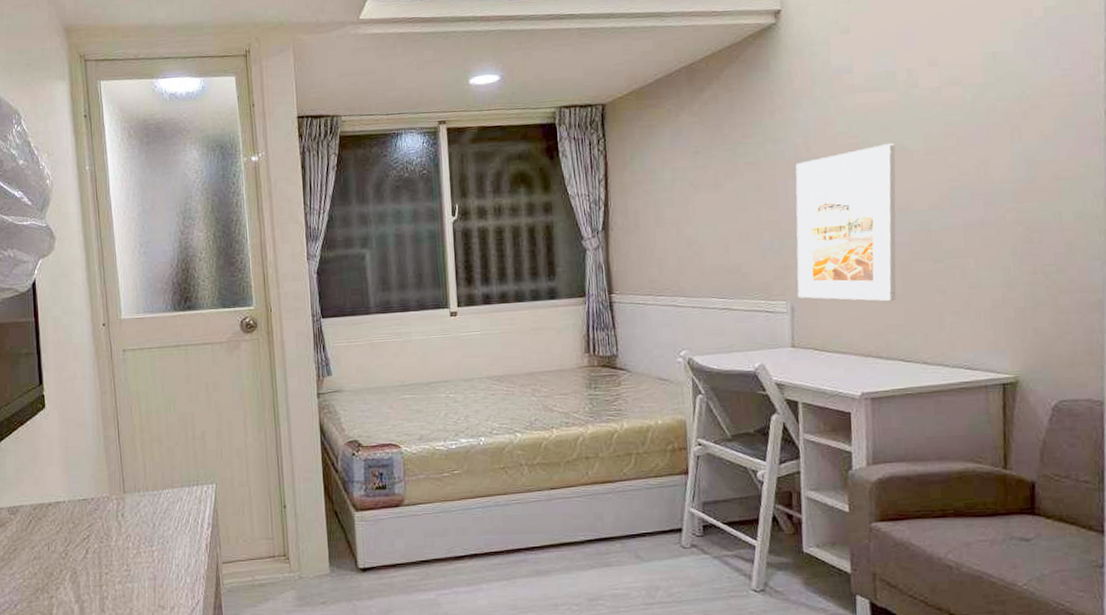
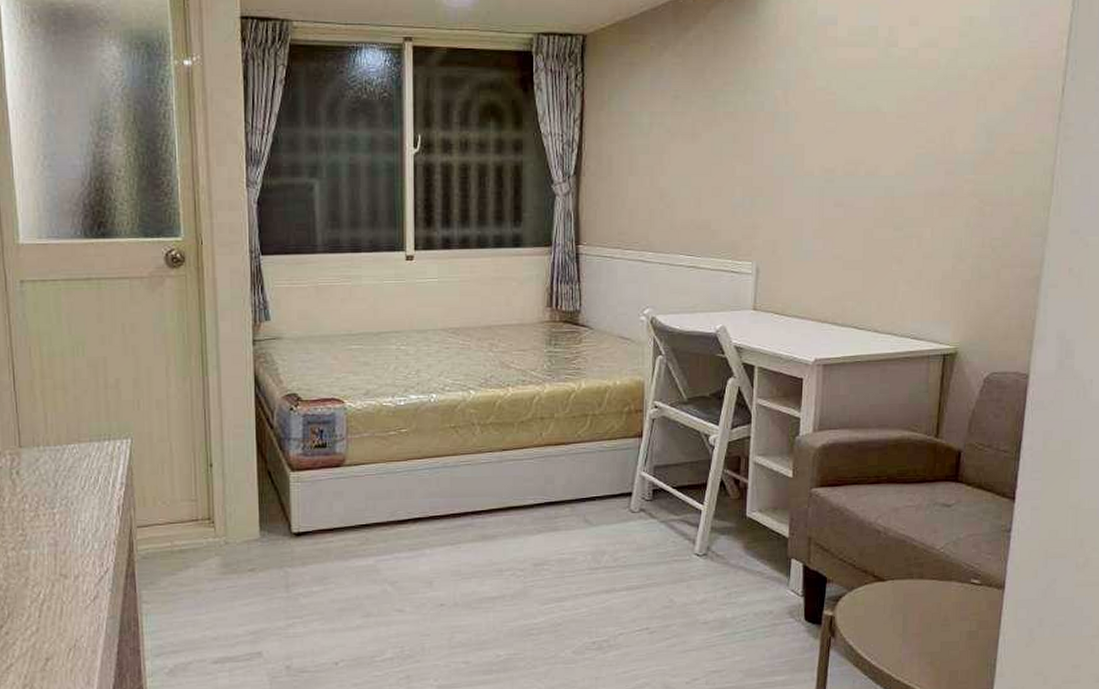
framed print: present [795,143,896,302] -> none [763,104,870,268]

